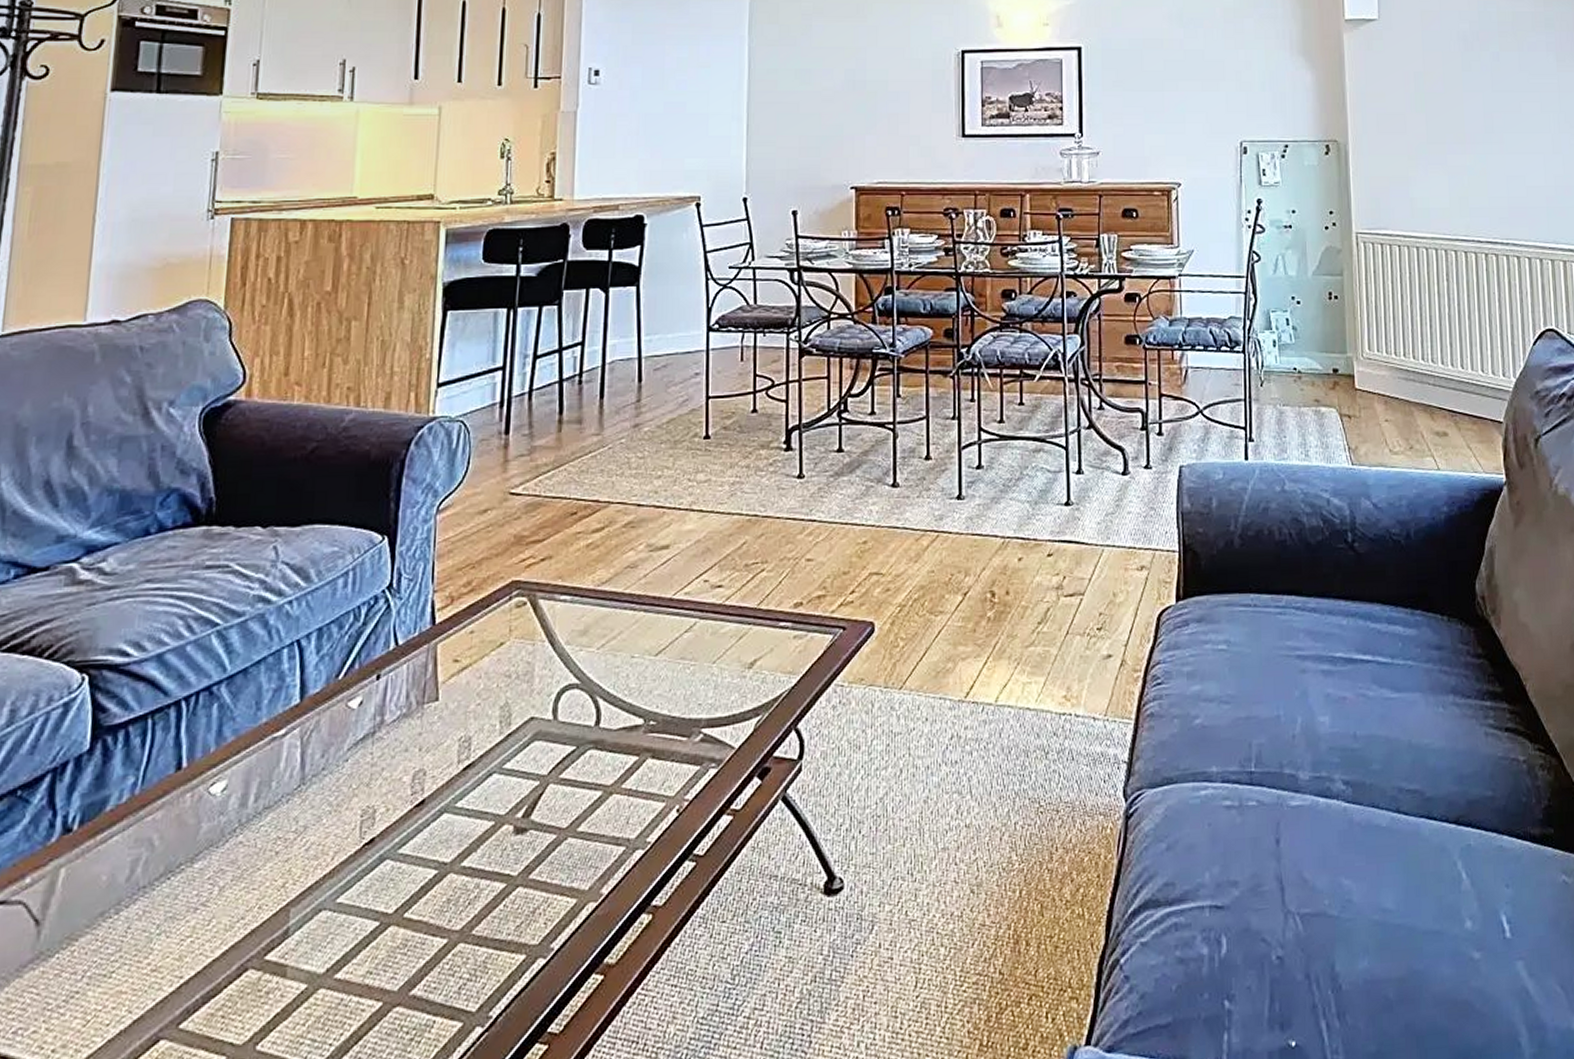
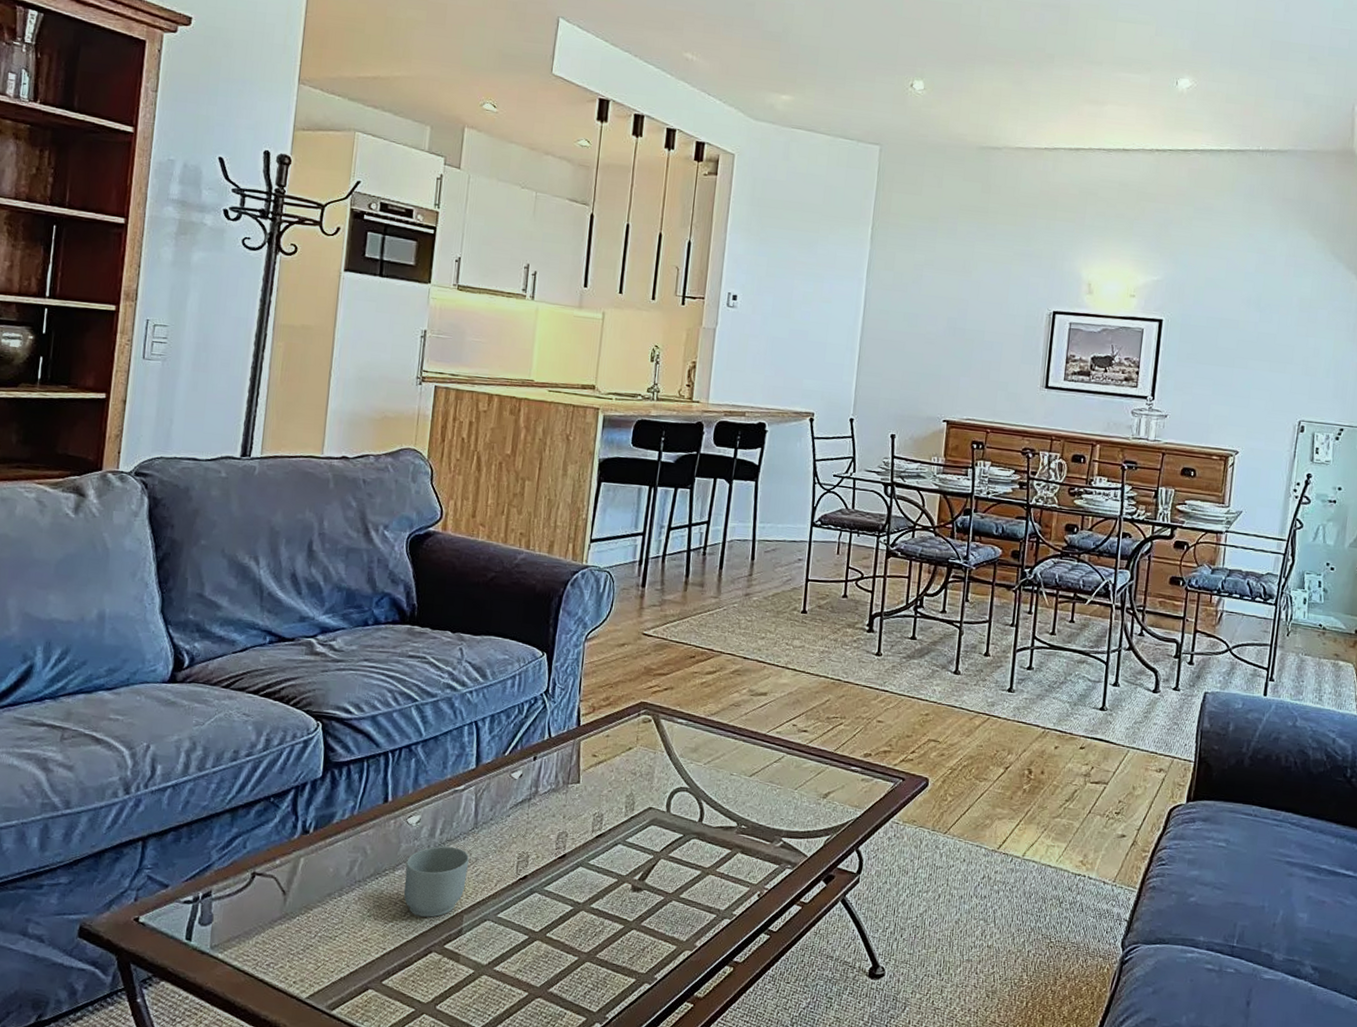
mug: none [206,815,295,922] -> present [403,846,469,918]

